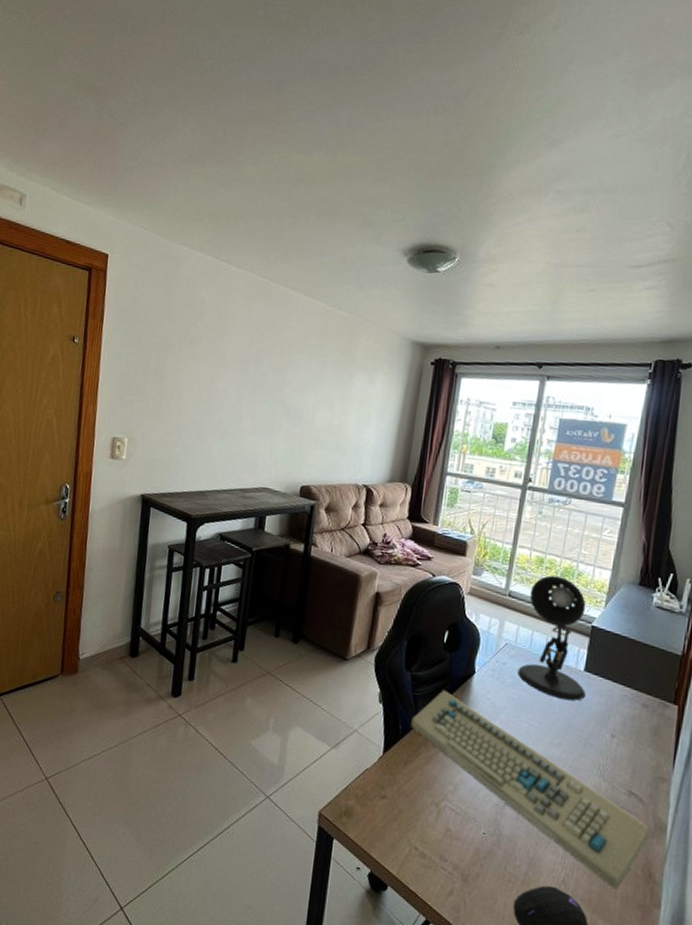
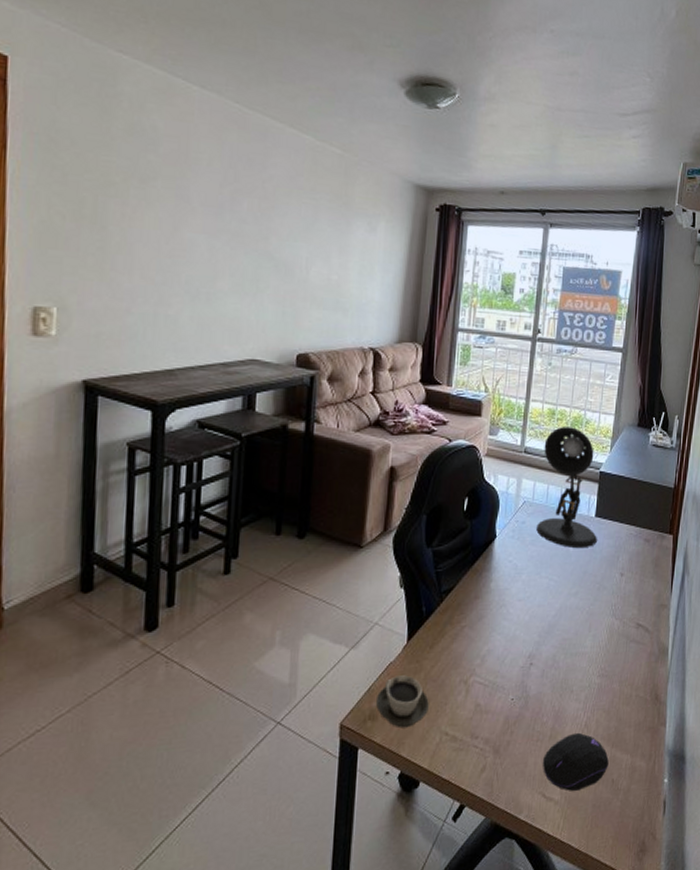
cup: none [351,782,401,833] -> present [375,675,429,729]
keyboard: present [411,690,651,890] -> none [435,561,656,720]

